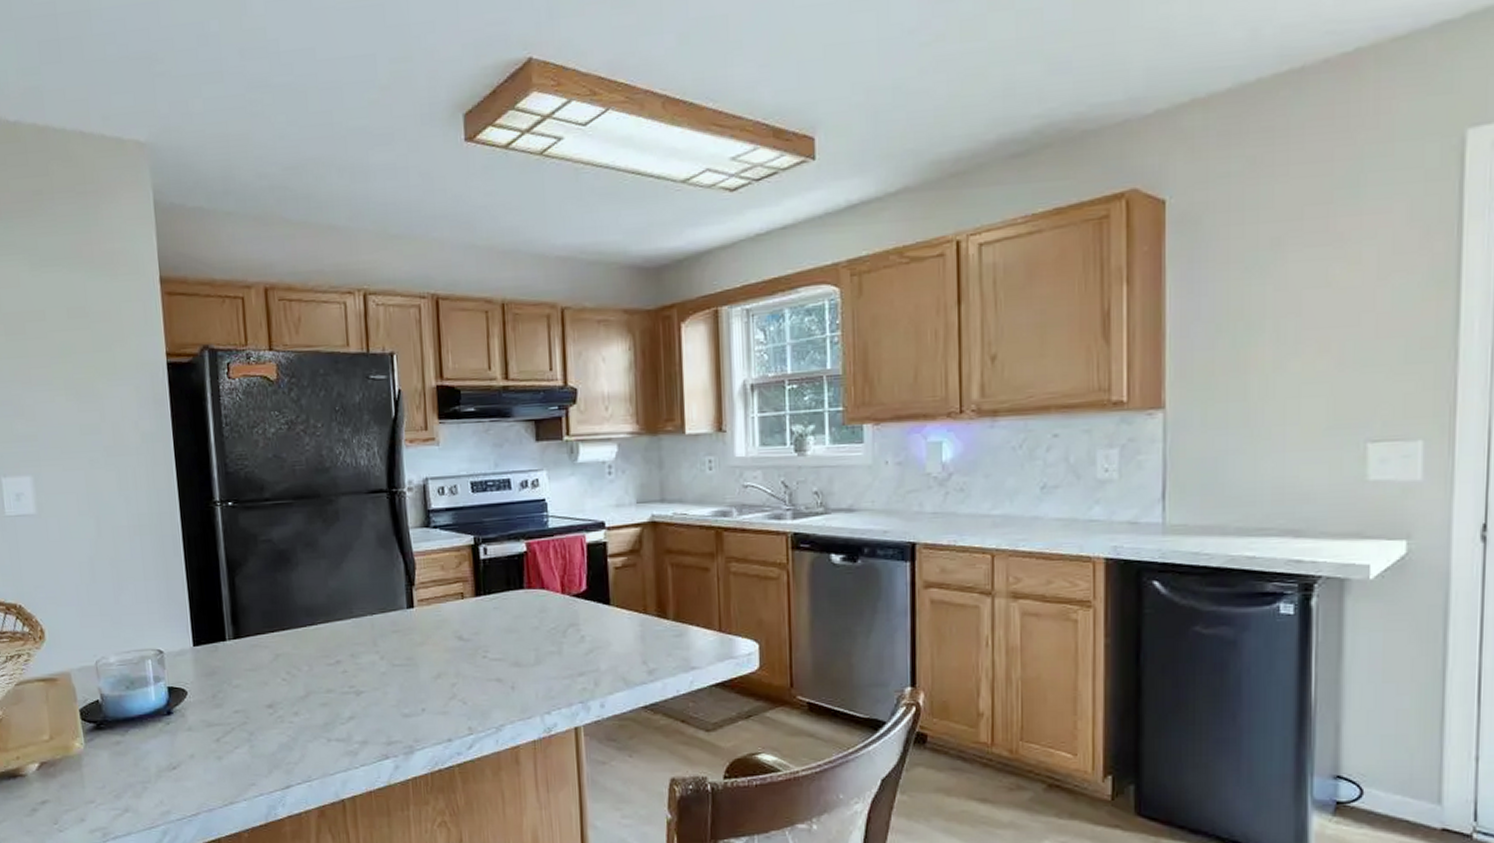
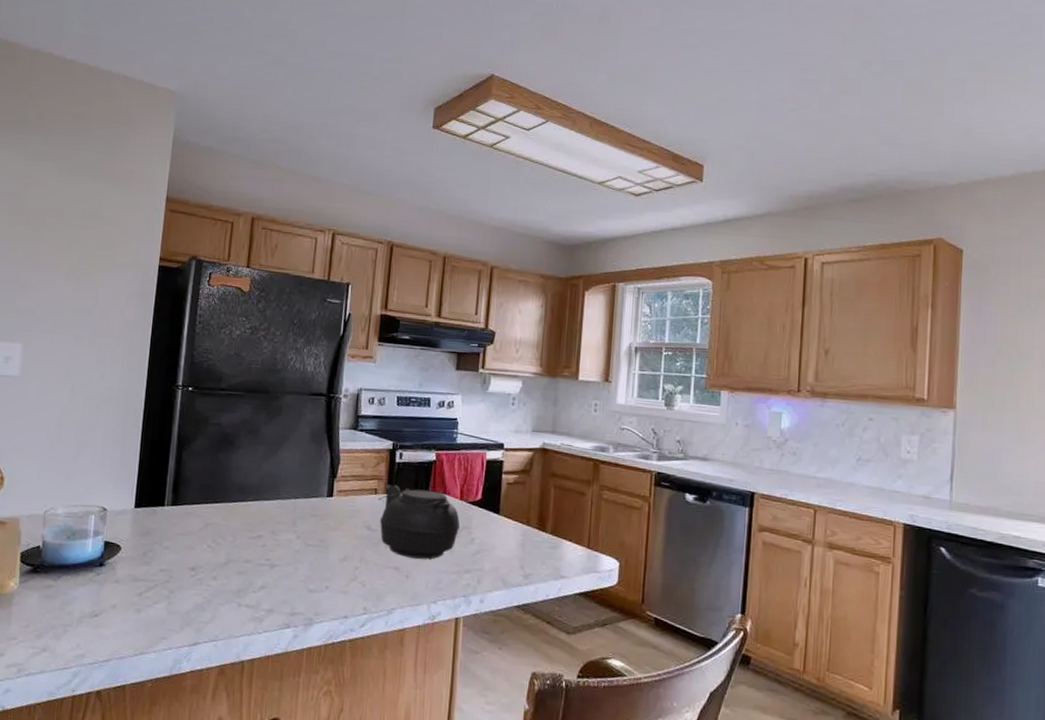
teapot: none [465,585,567,667] -> present [377,484,461,560]

